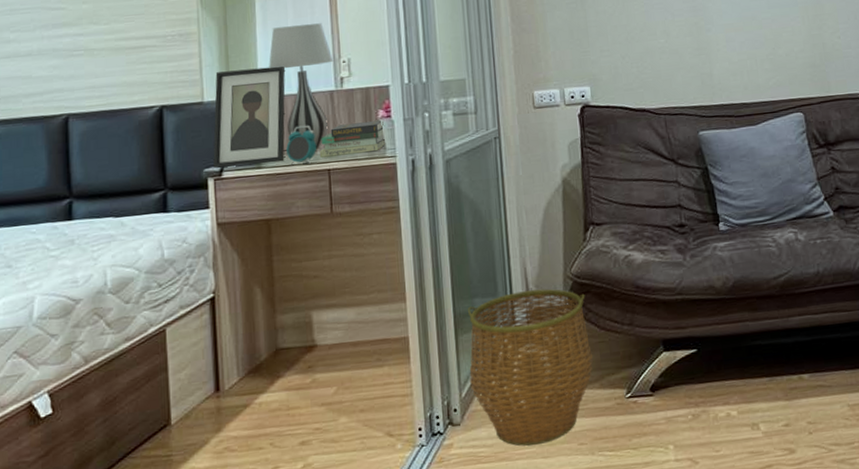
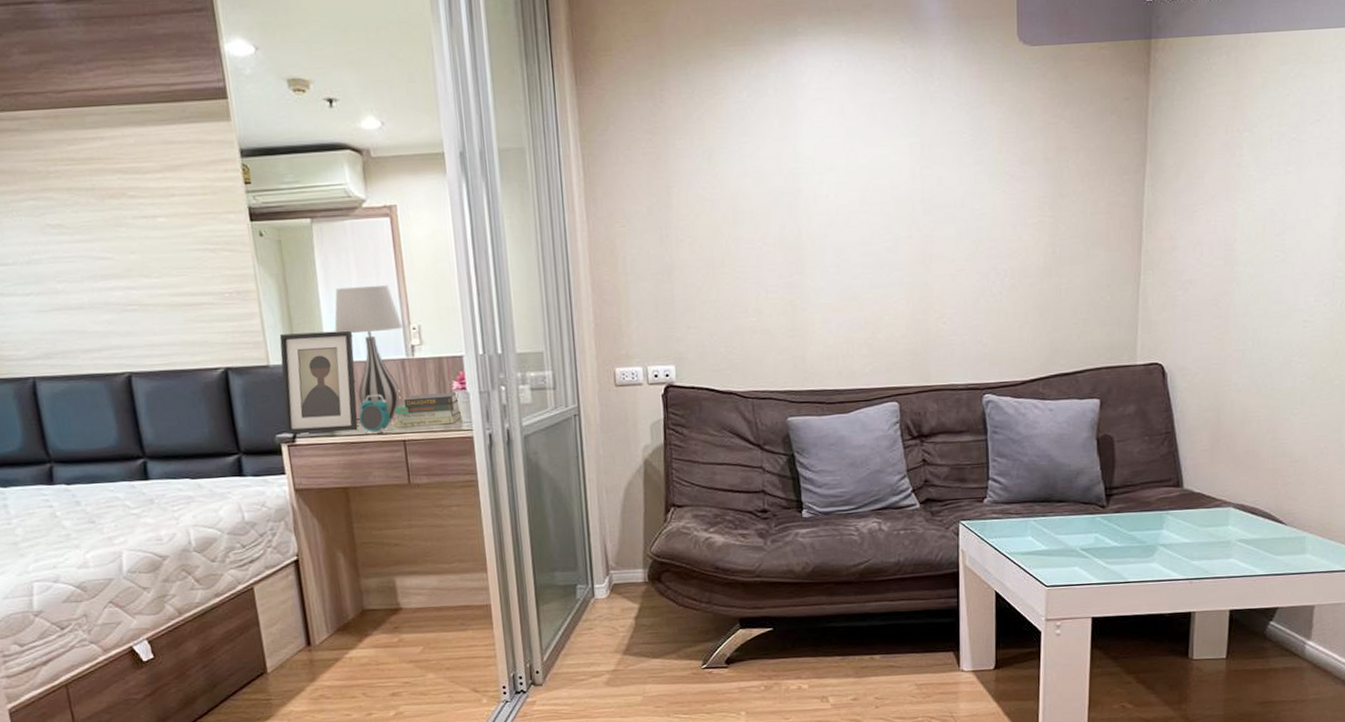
basket: present [467,288,594,446] -> none [547,565,671,706]

